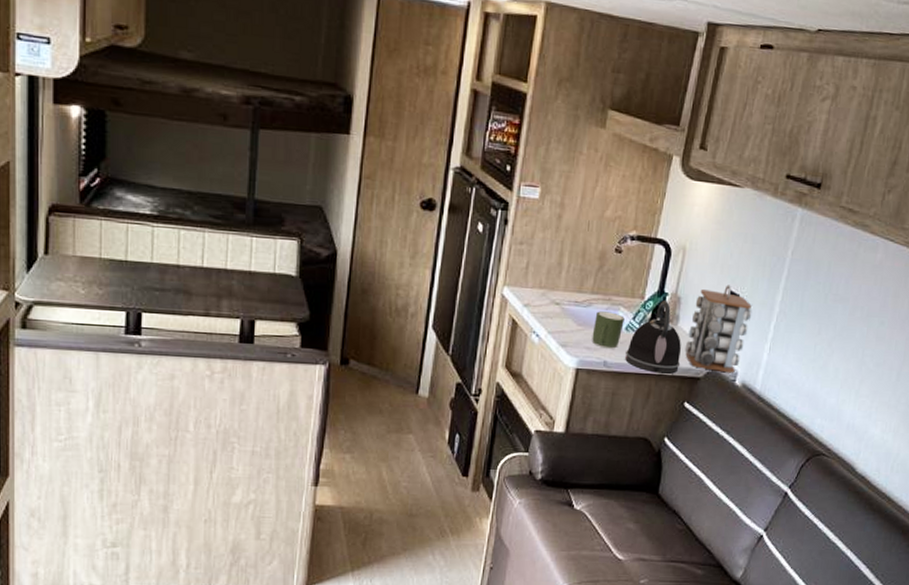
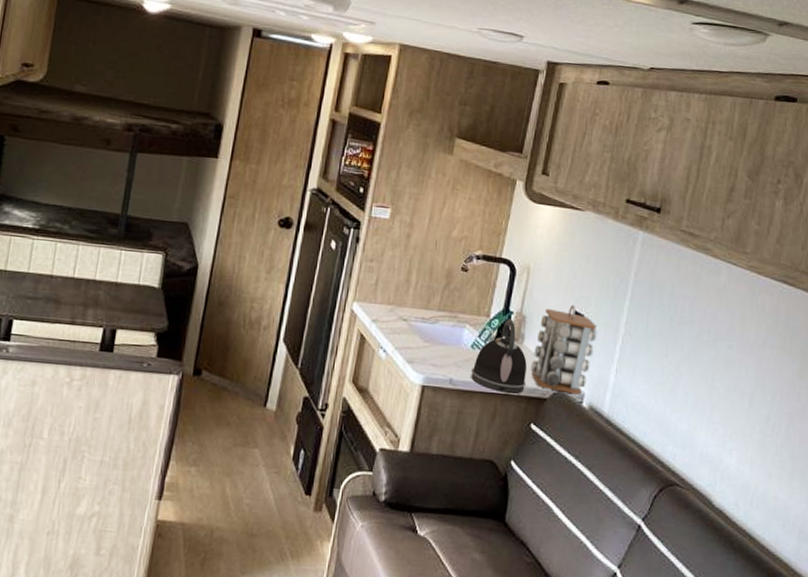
mug: present [592,311,625,349] -> none [438,328,470,367]

